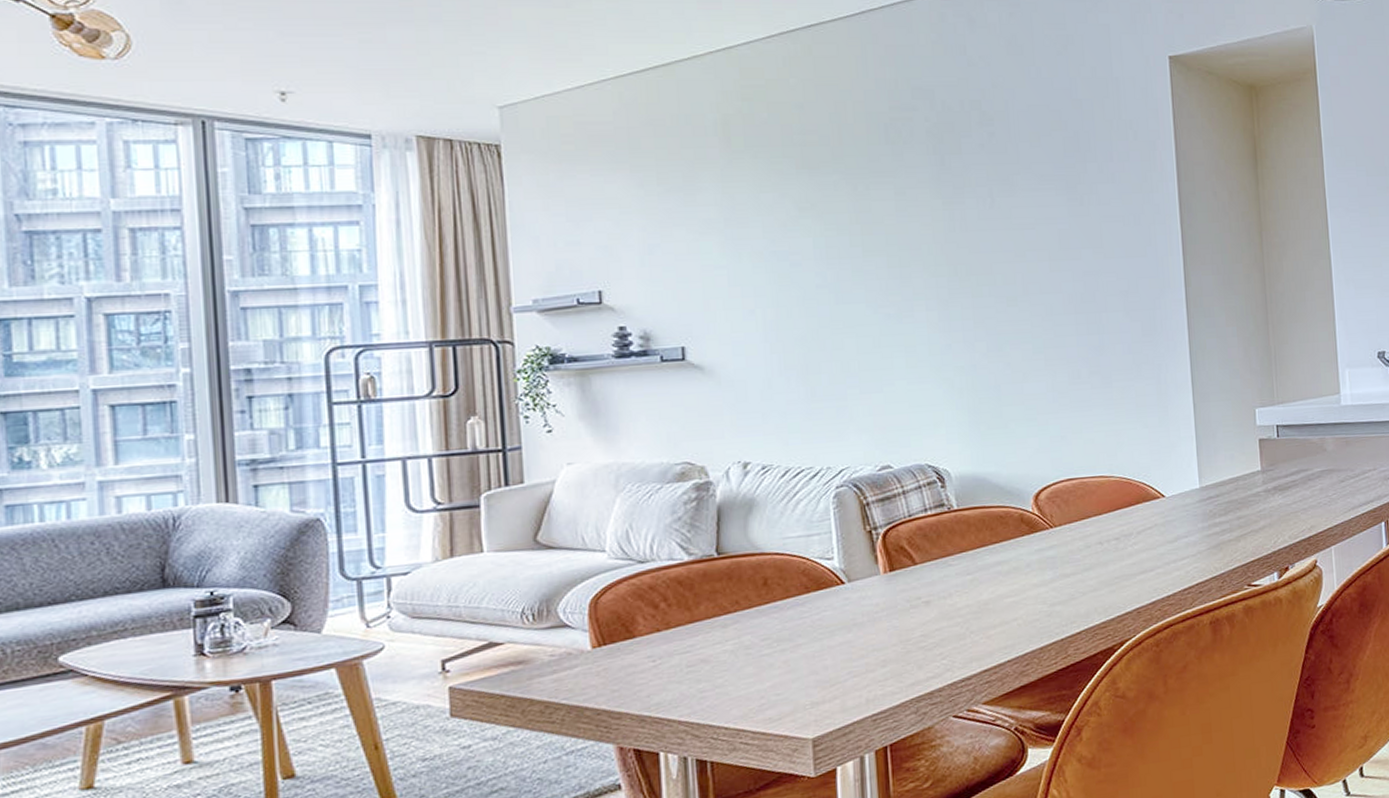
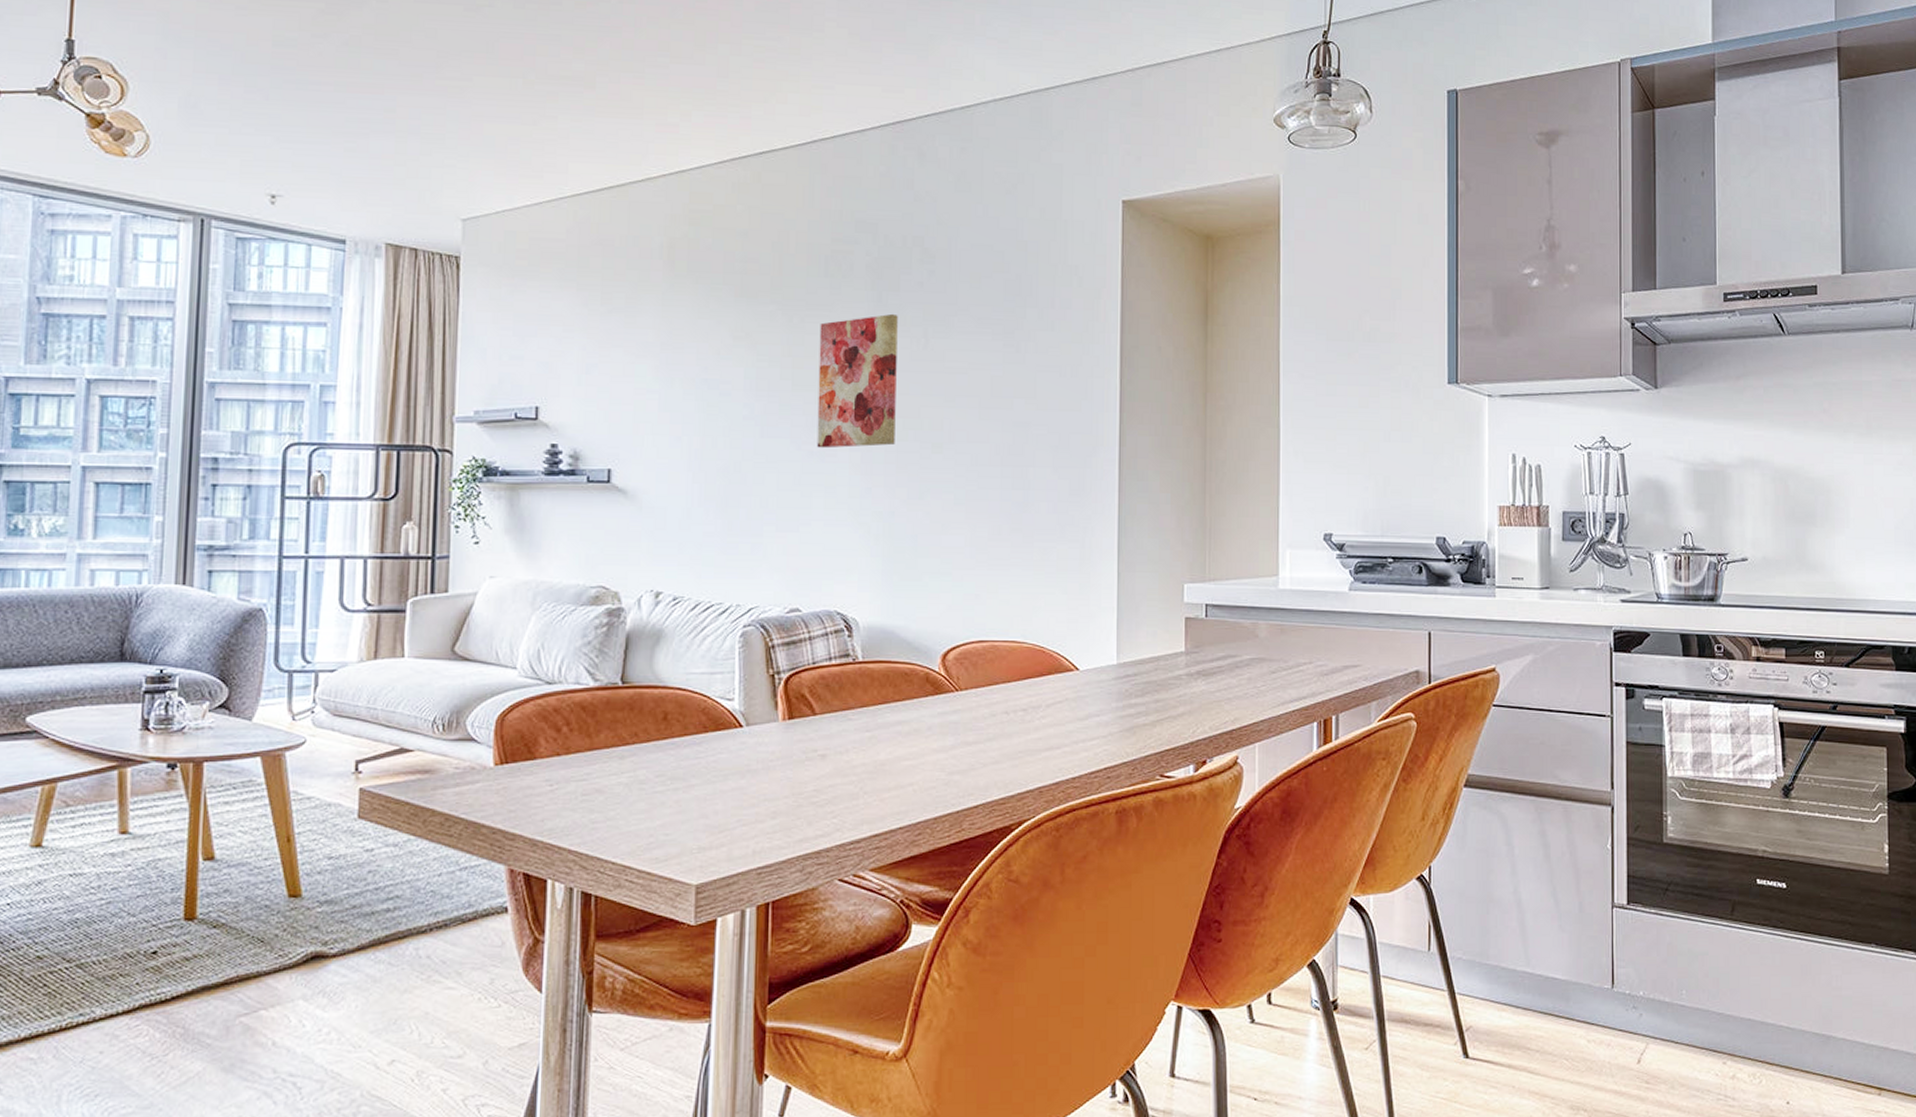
wall art: none [885,176,970,310] -> present [817,313,898,449]

